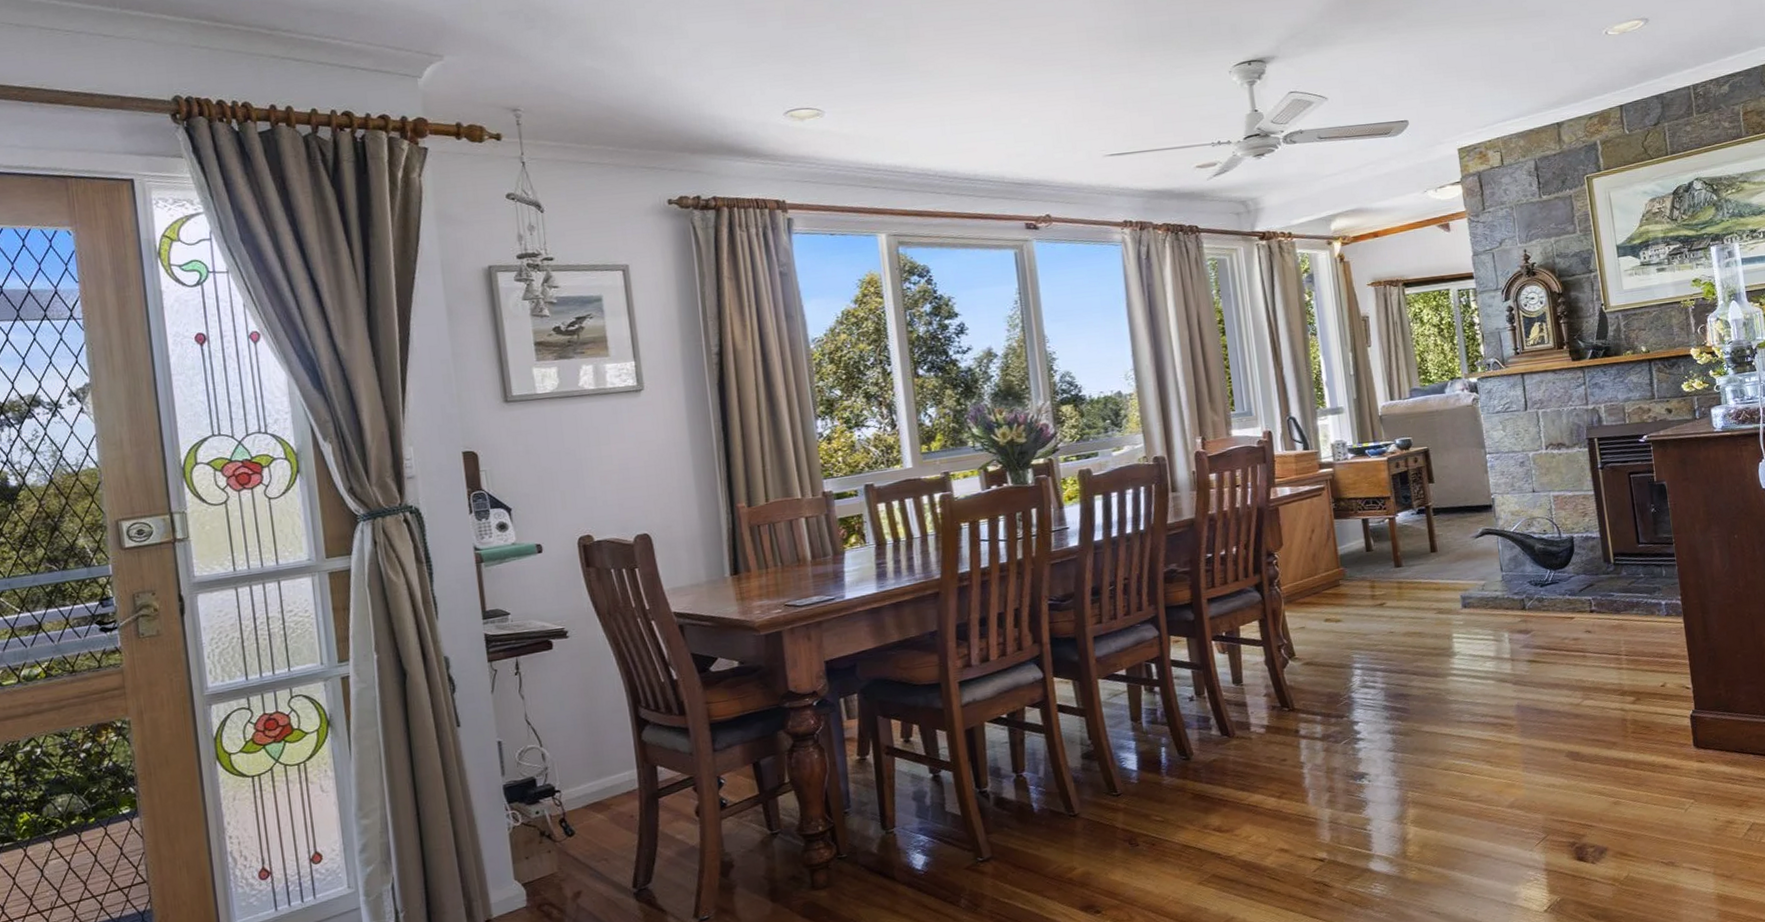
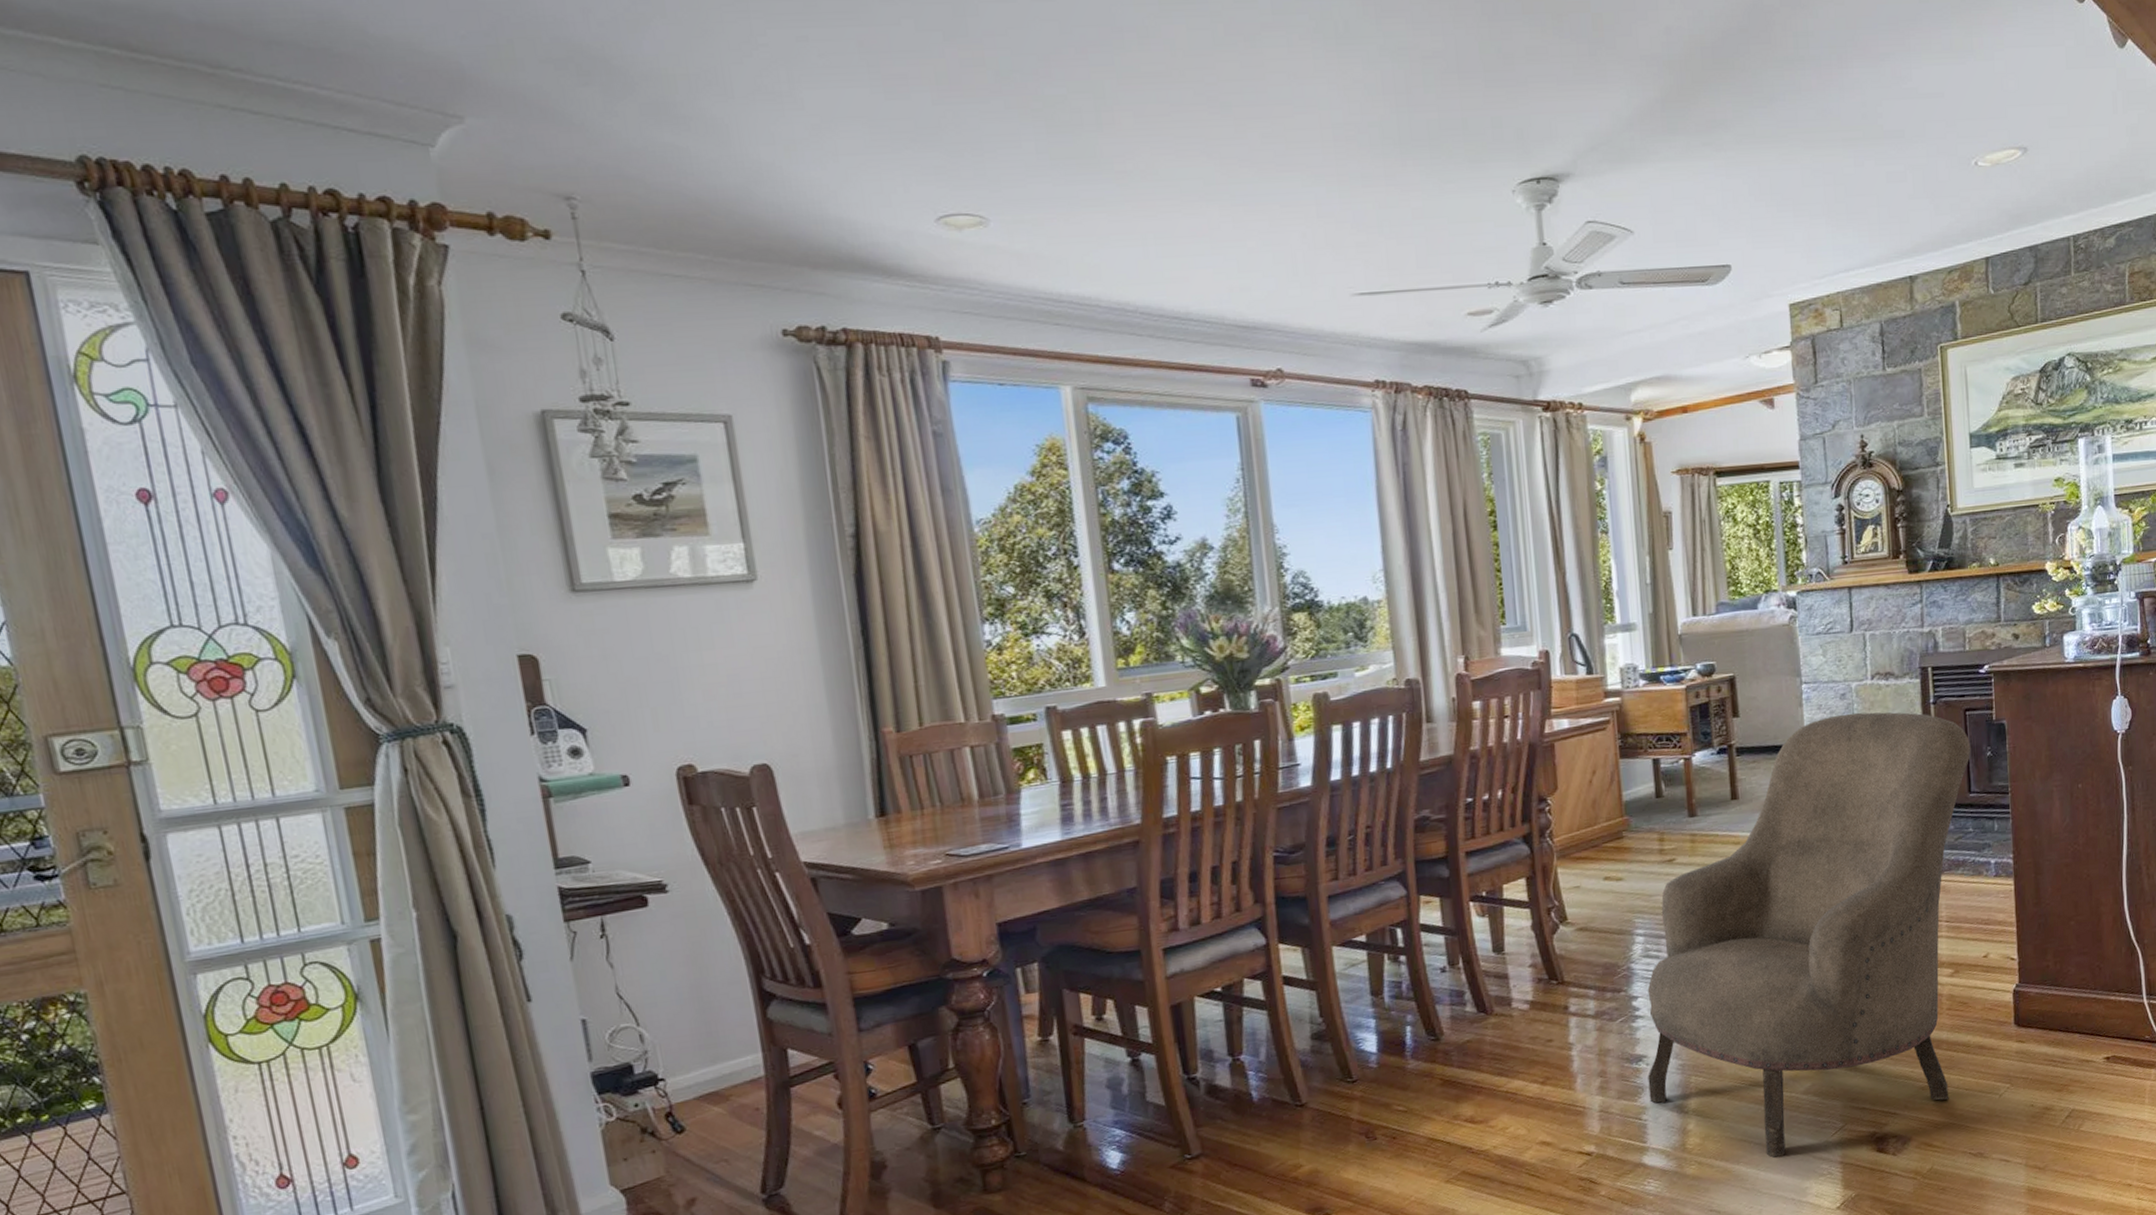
armchair: none [1366,476,1640,865] -> present [1647,712,1971,1158]

